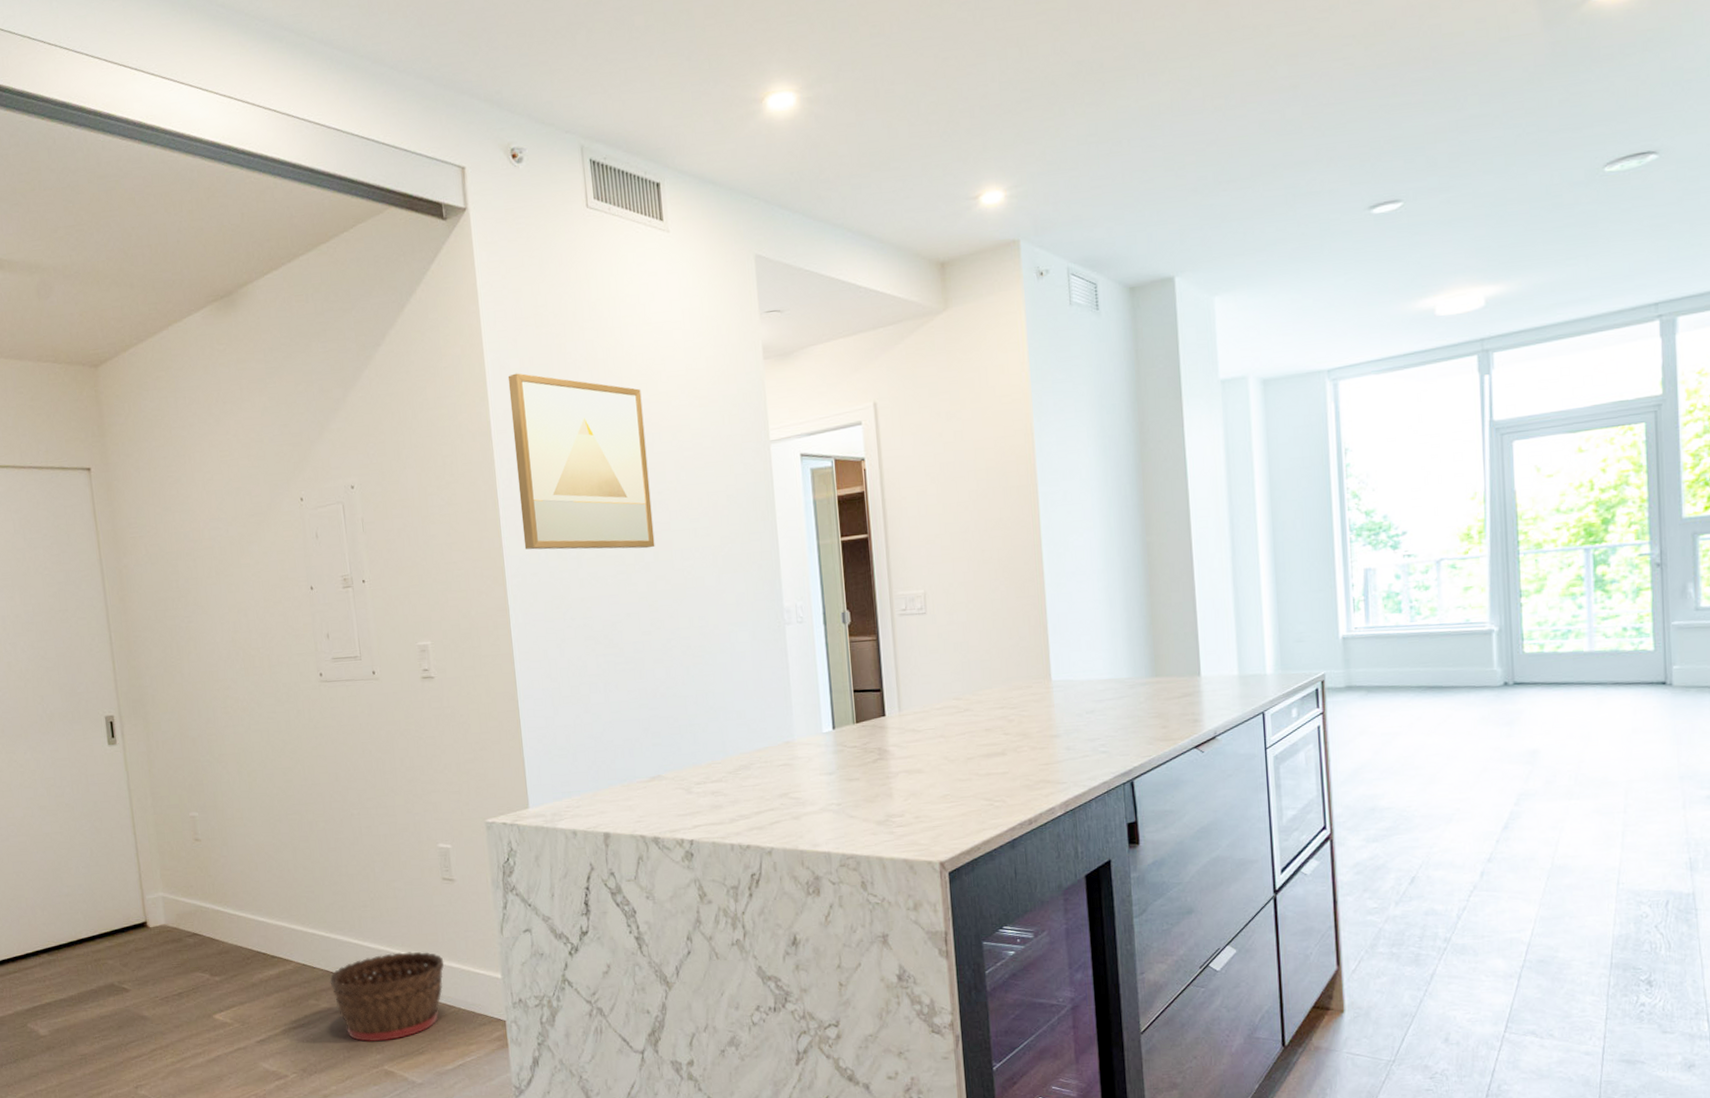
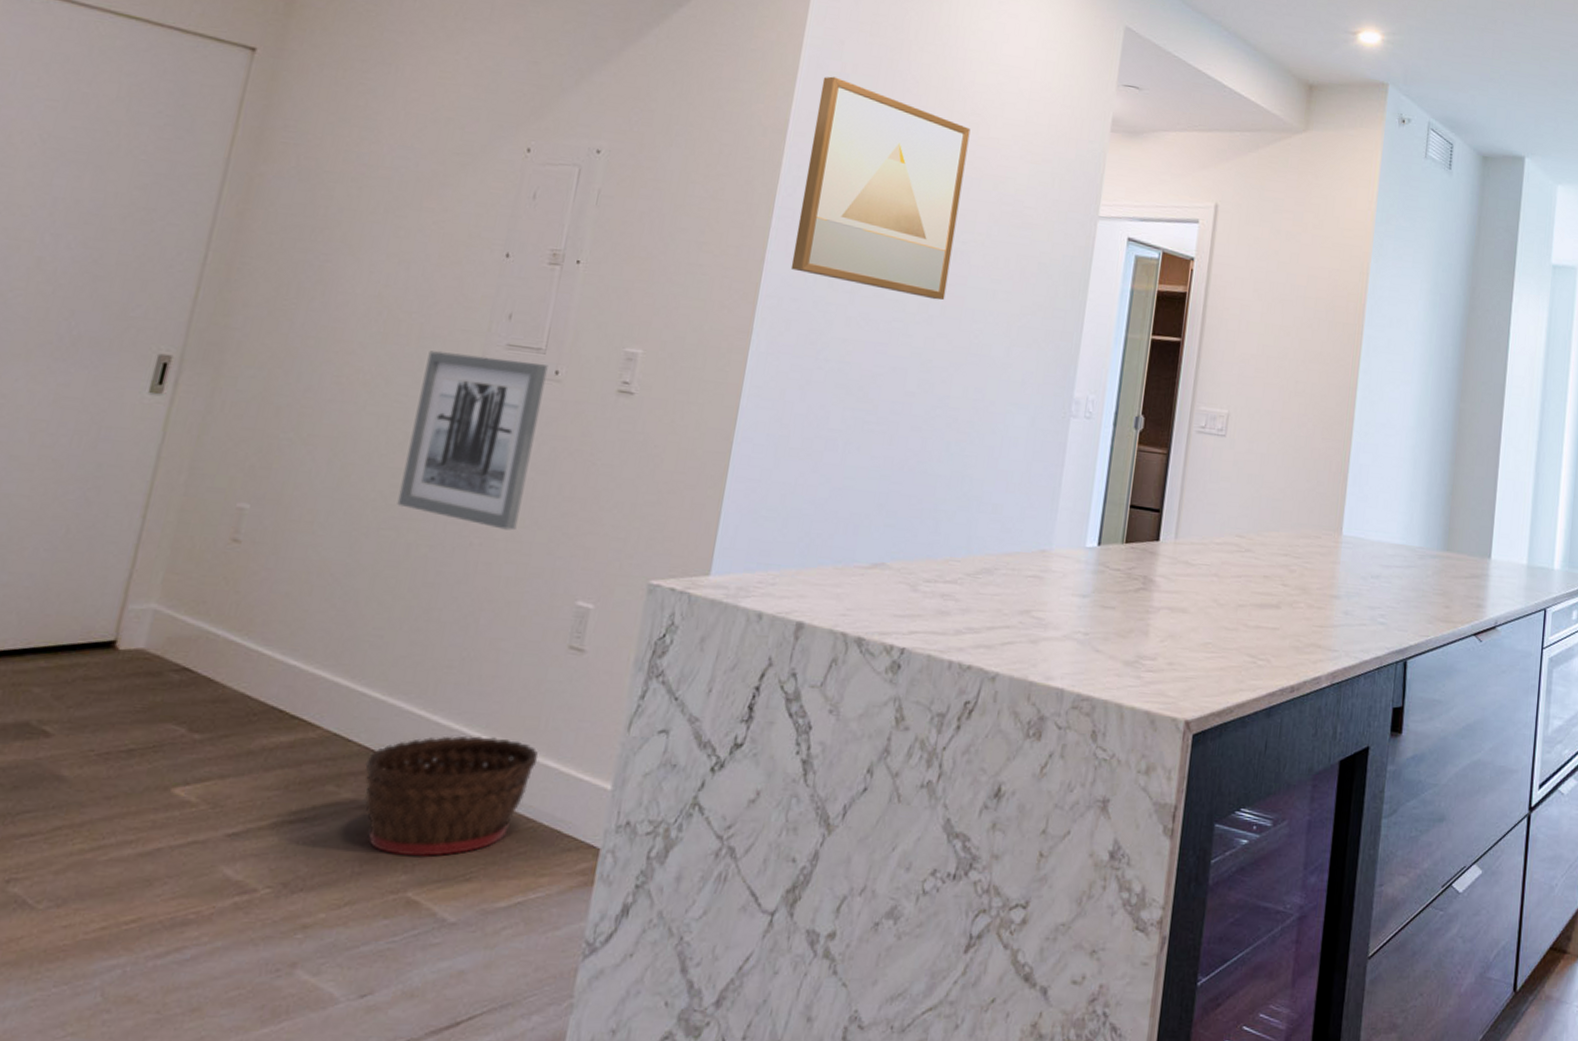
wall art: none [280,668,380,800] -> present [397,351,548,531]

